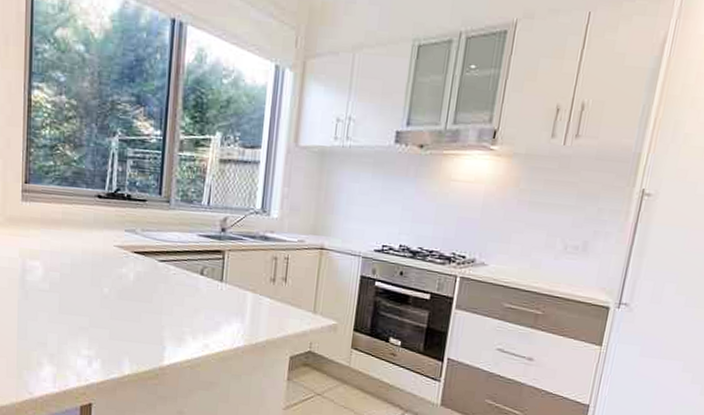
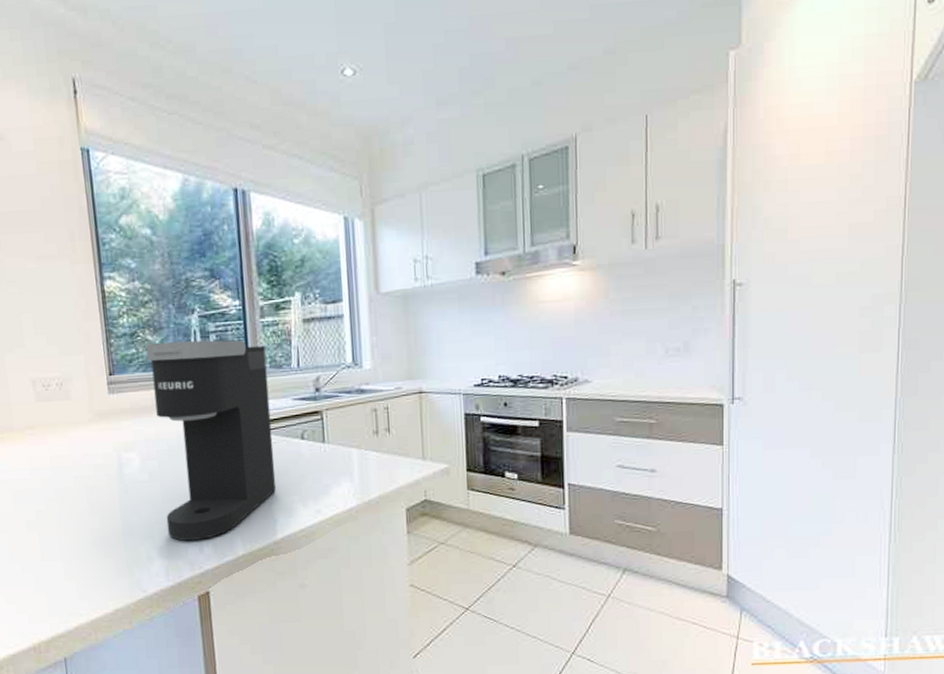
coffee maker: none [60,159,179,355] -> present [145,339,277,542]

